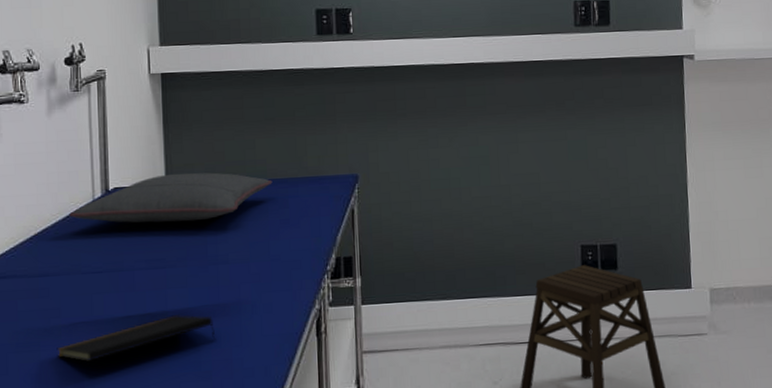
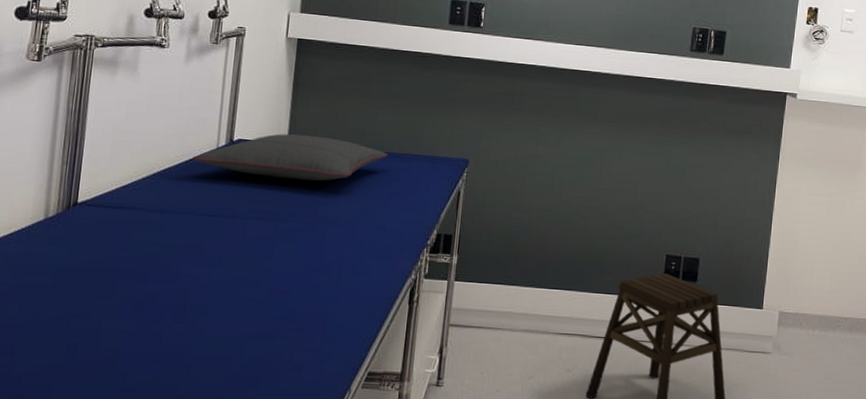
notepad: present [56,313,216,362] -> none [163,265,315,298]

